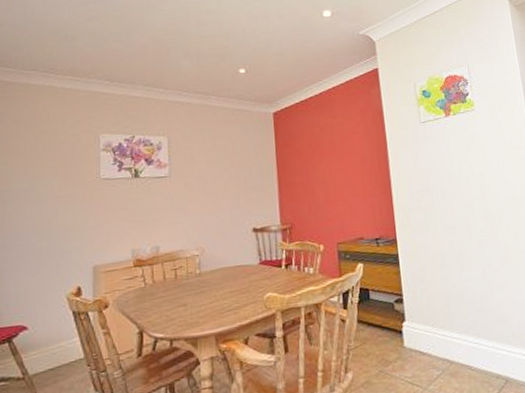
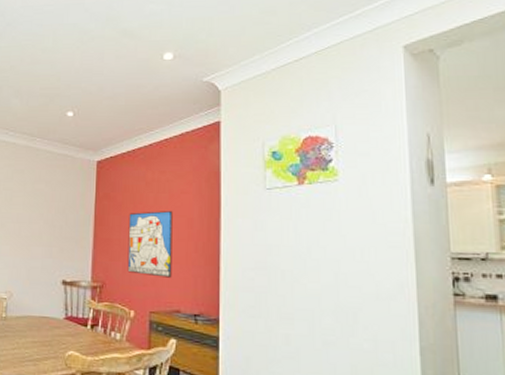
wall art: none [308,151,353,211] -> present [127,211,173,278]

